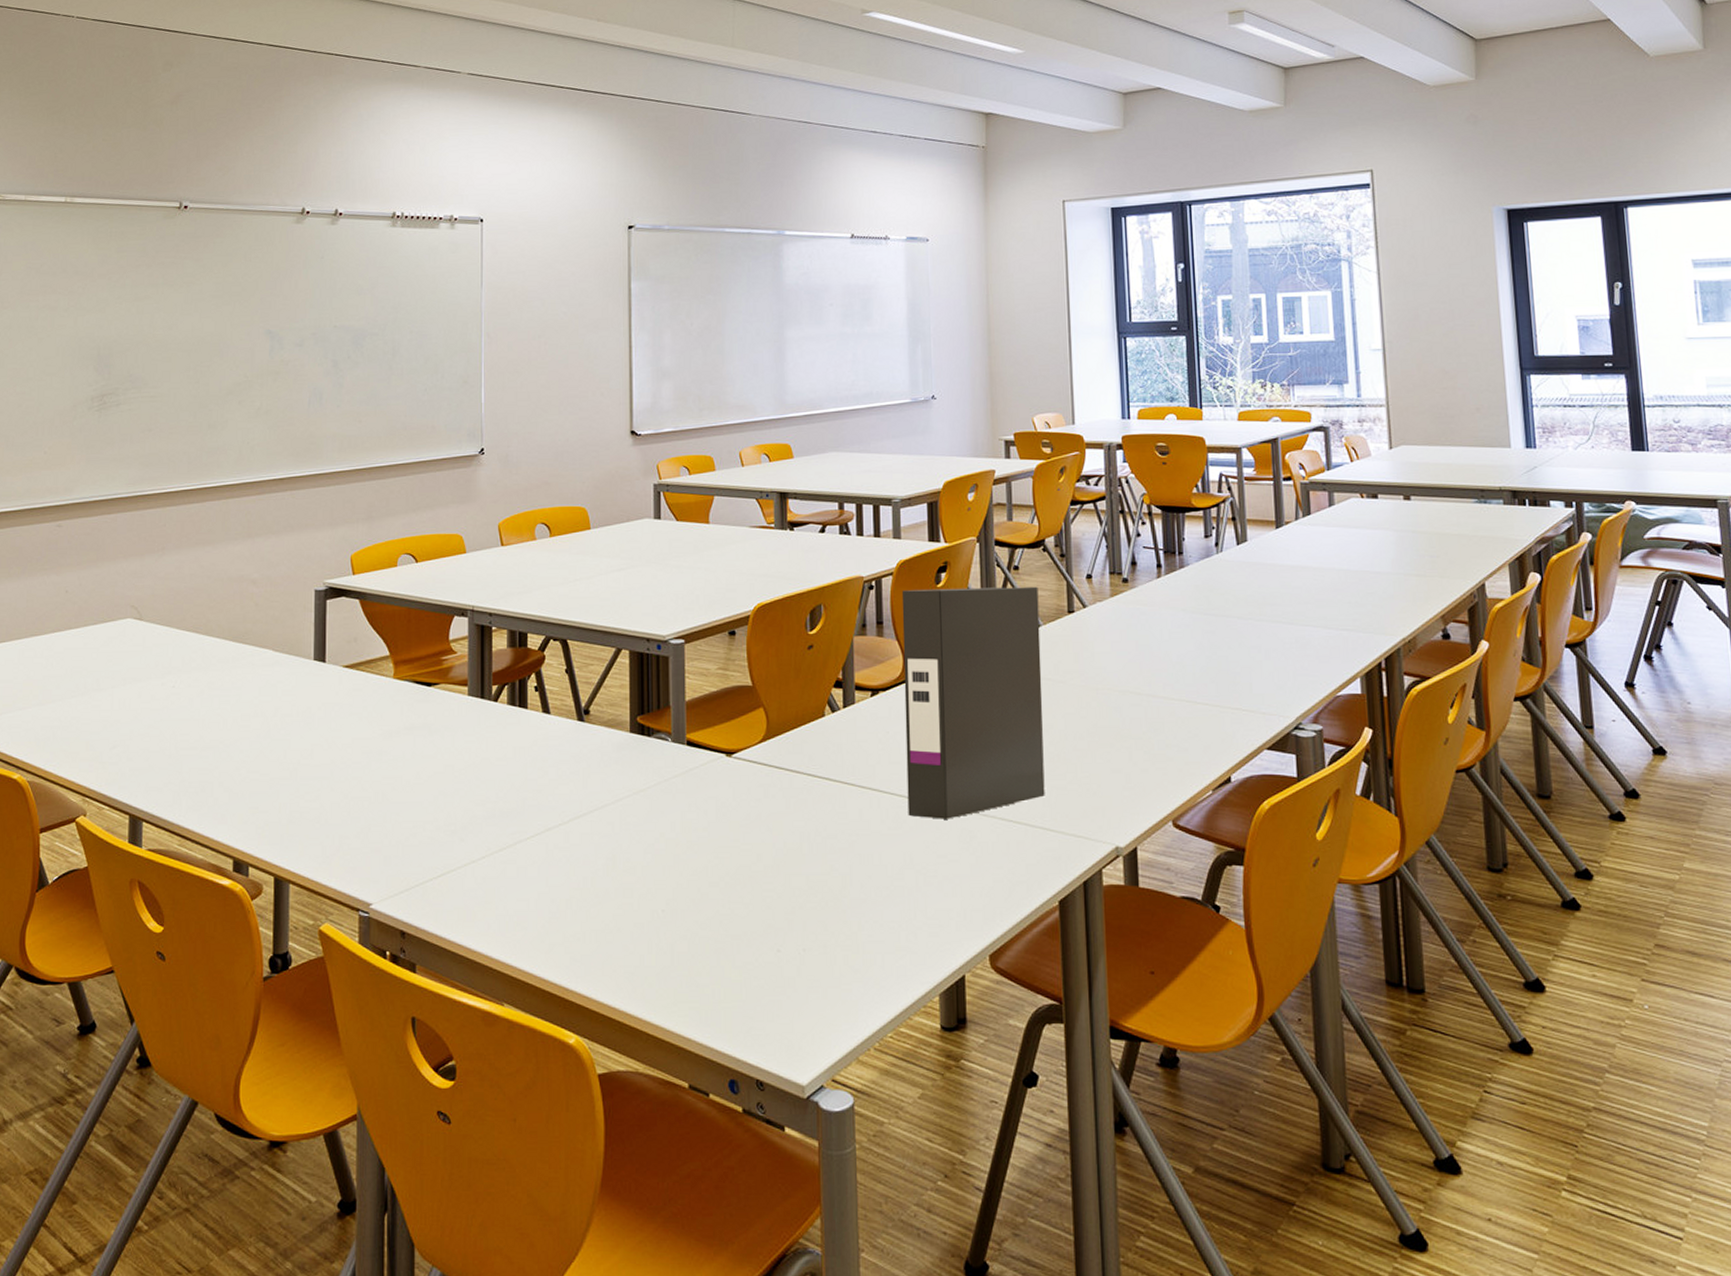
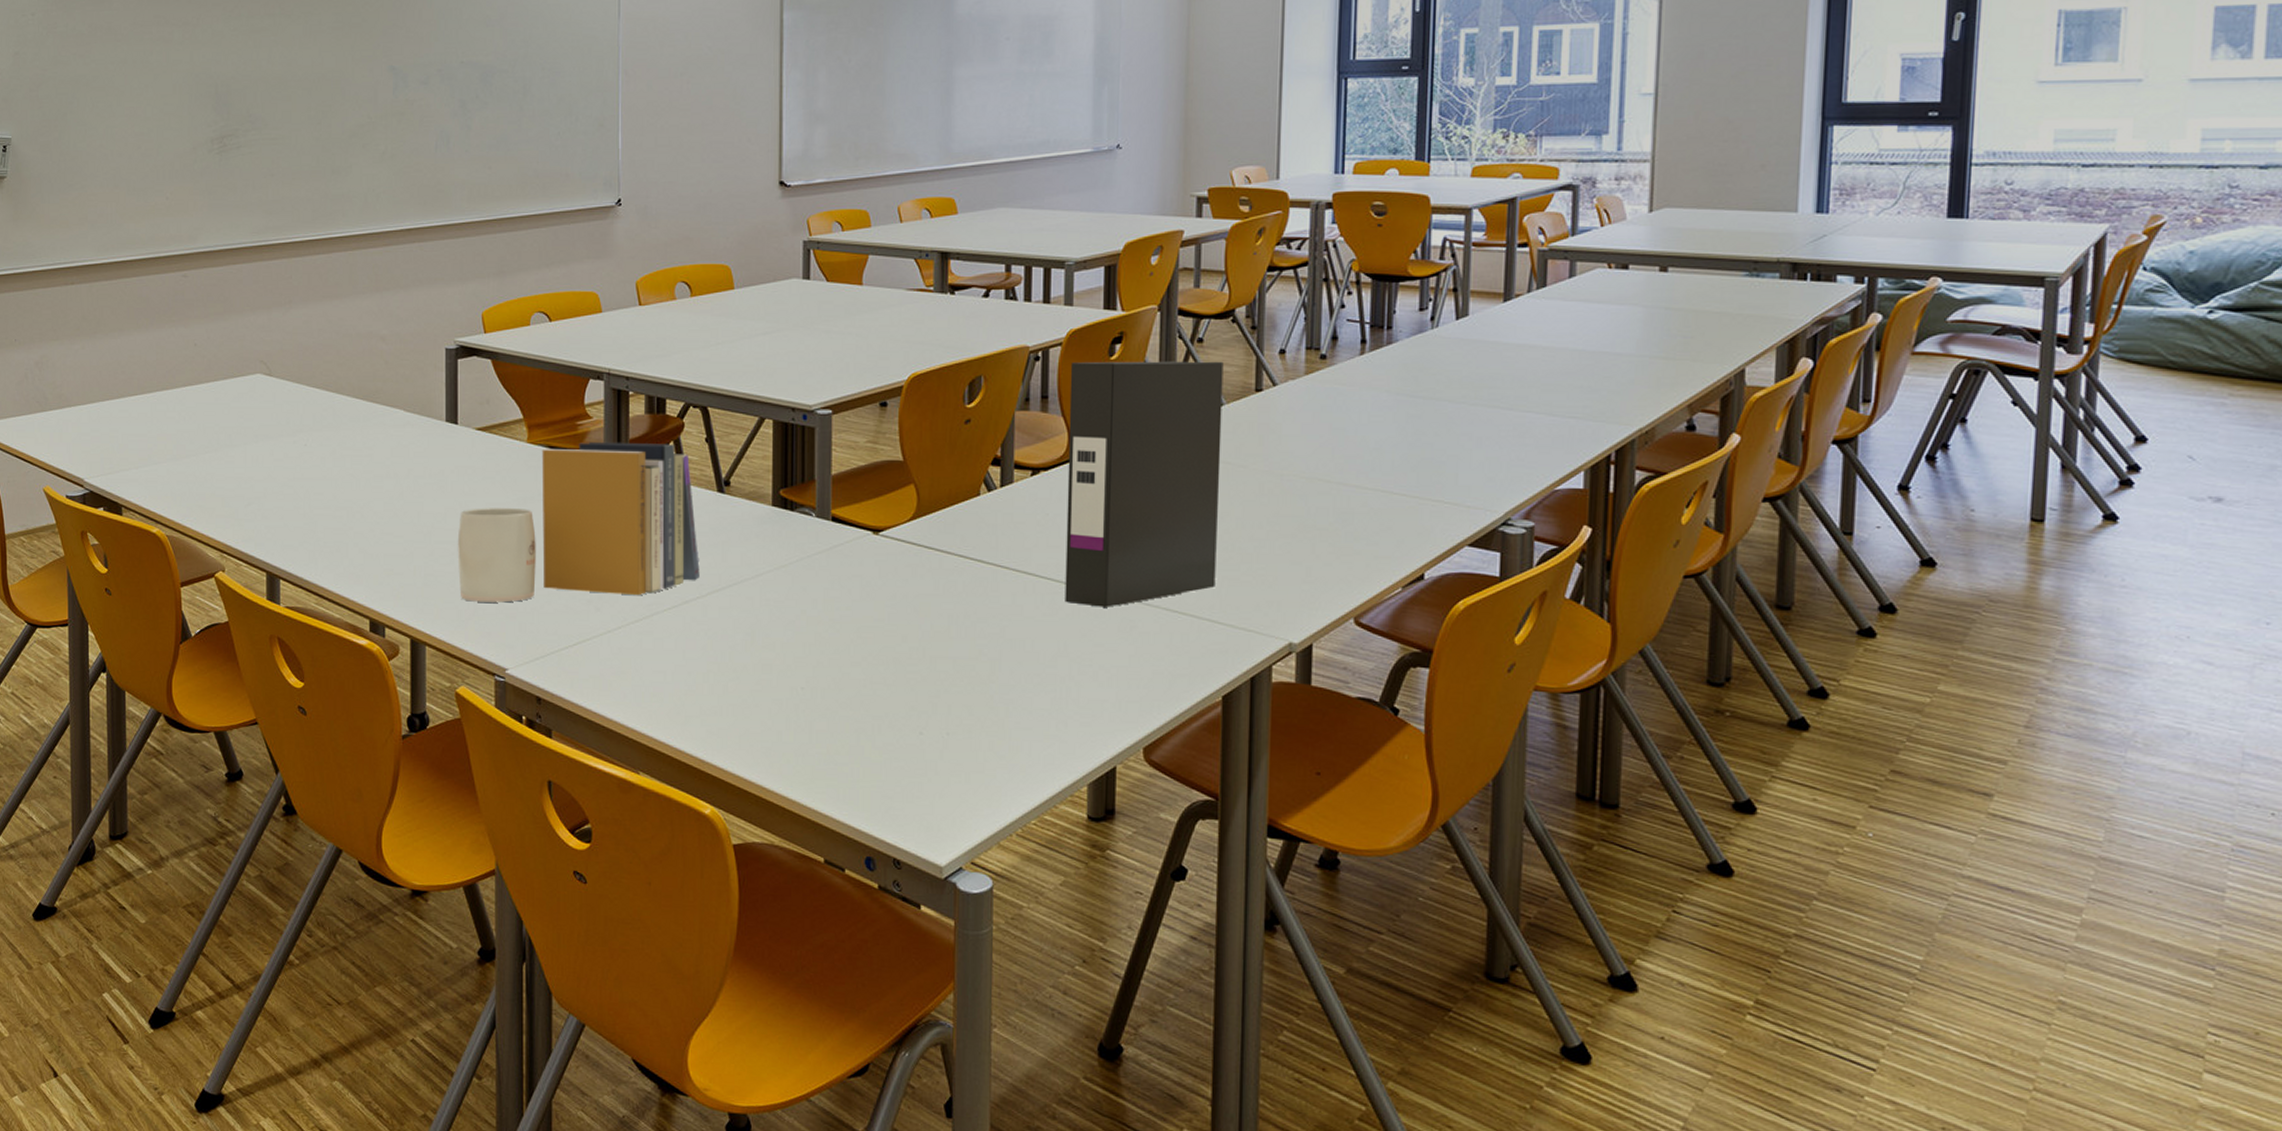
mug: none [323,743,401,837] -> present [457,508,536,603]
books: none [407,675,561,825] -> present [541,441,700,596]

